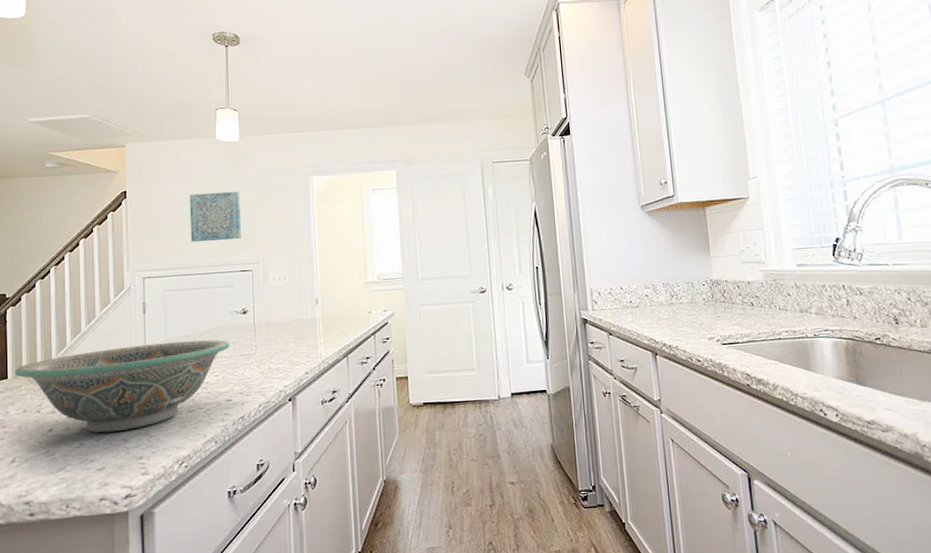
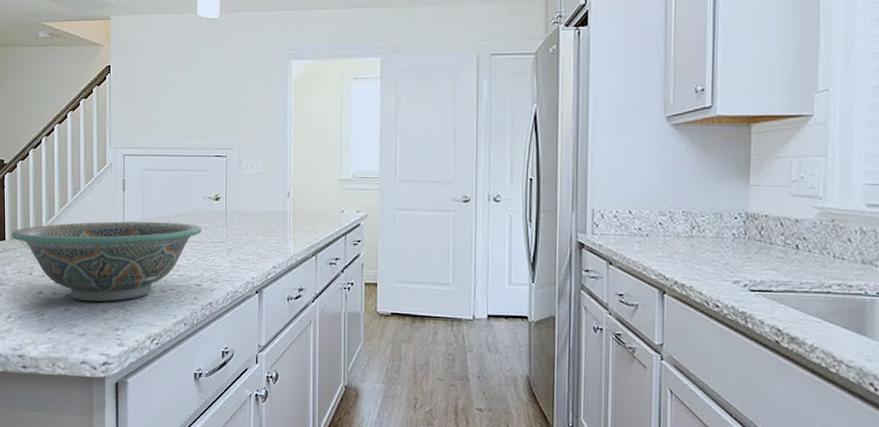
wall art: present [189,191,241,243] -> none [169,72,217,123]

